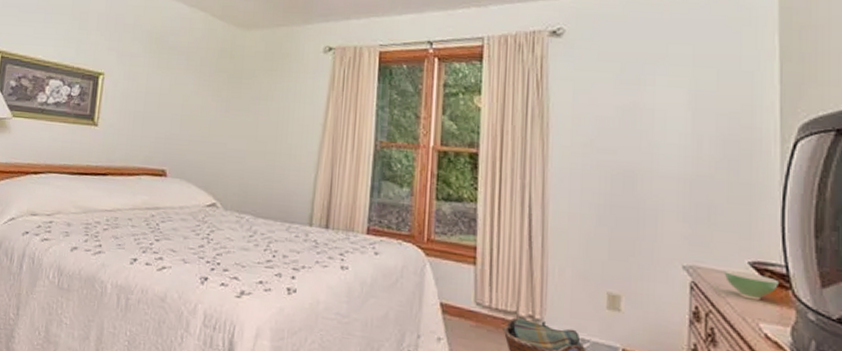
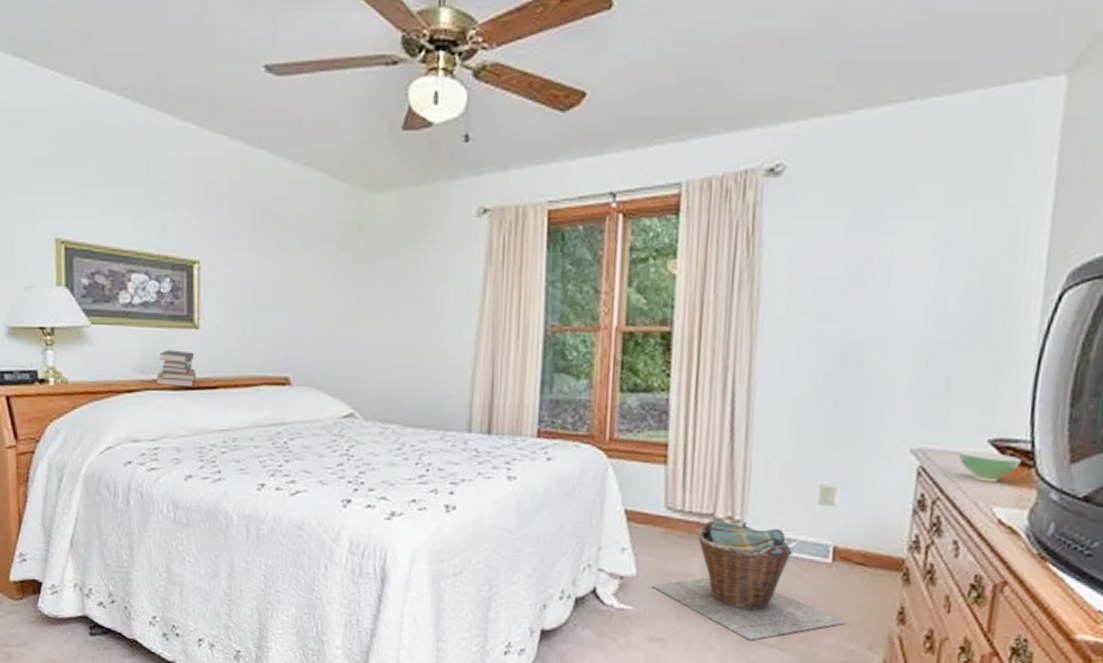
books: none [57,141,91,173] -> present [156,350,197,388]

